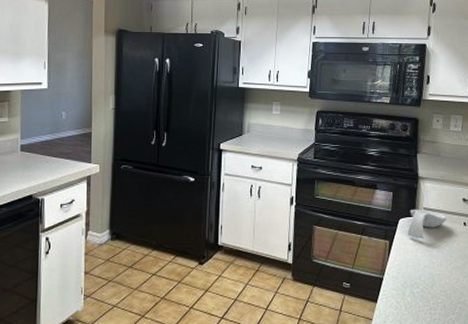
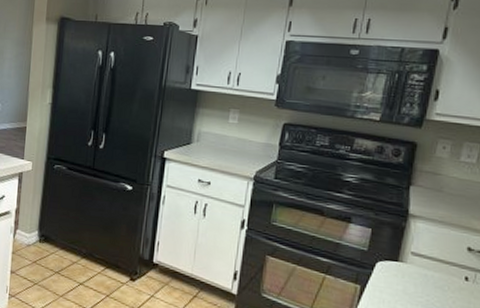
spoon rest: present [407,209,447,239] -> none [385,252,442,289]

